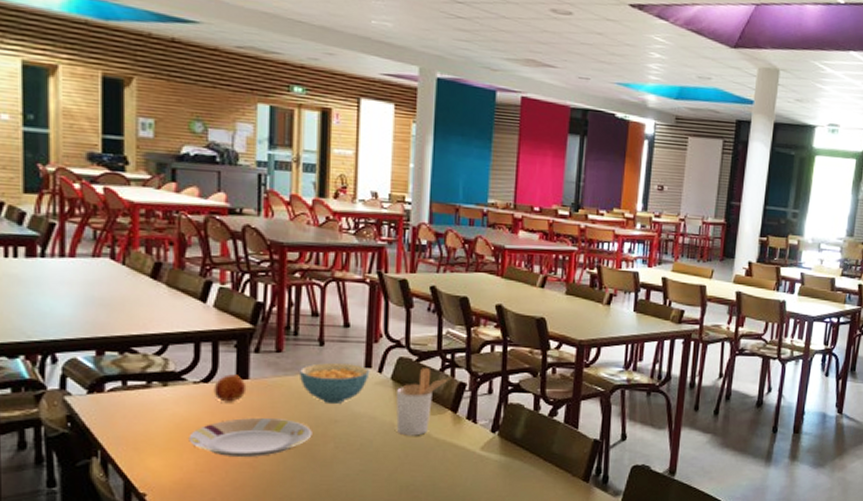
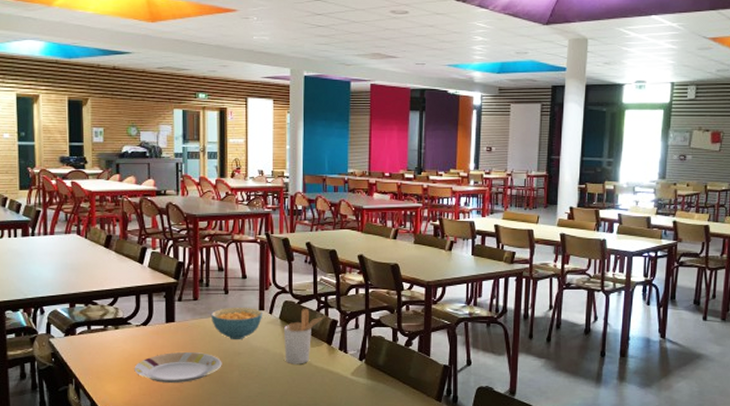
fruit: present [214,374,247,402] -> none [150,319,174,340]

